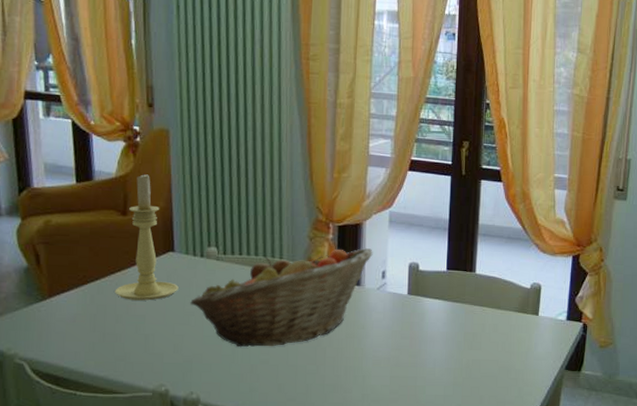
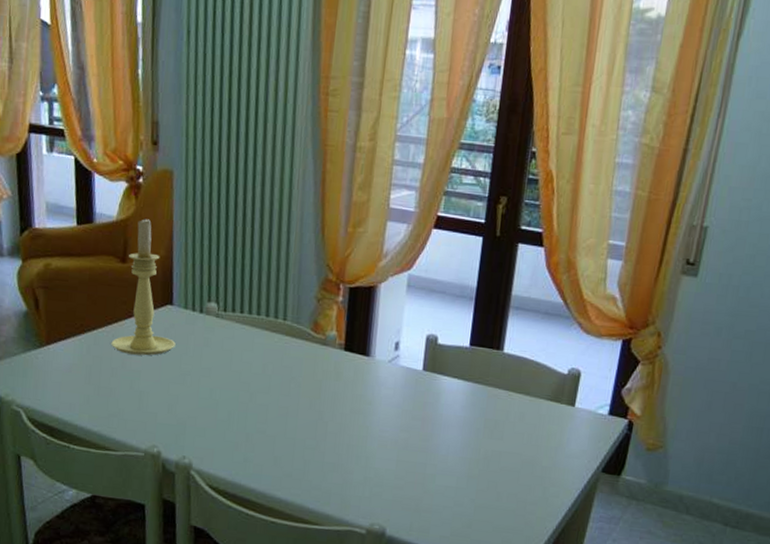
fruit basket: present [190,248,373,348] -> none [187,314,387,416]

